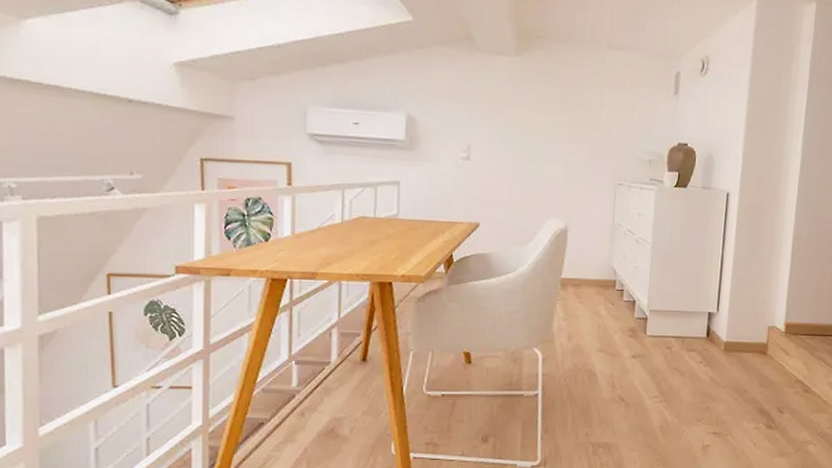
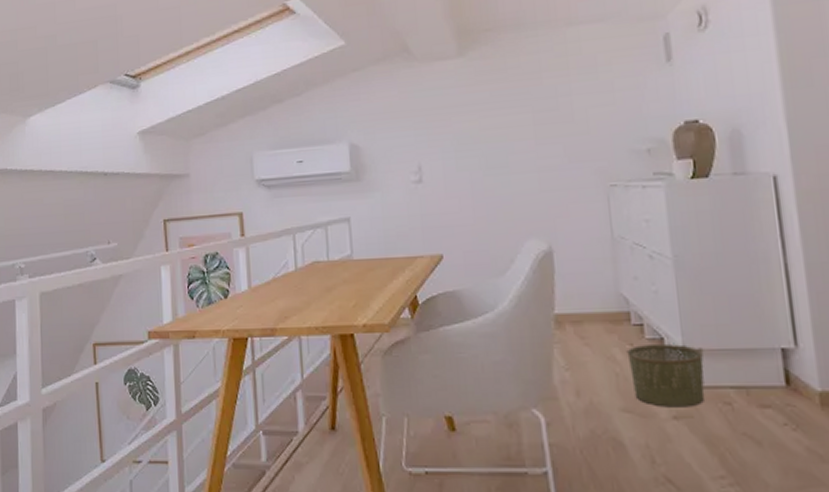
basket: none [608,305,661,350] -> present [626,344,705,408]

